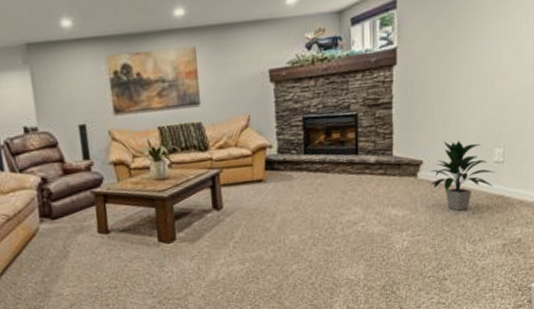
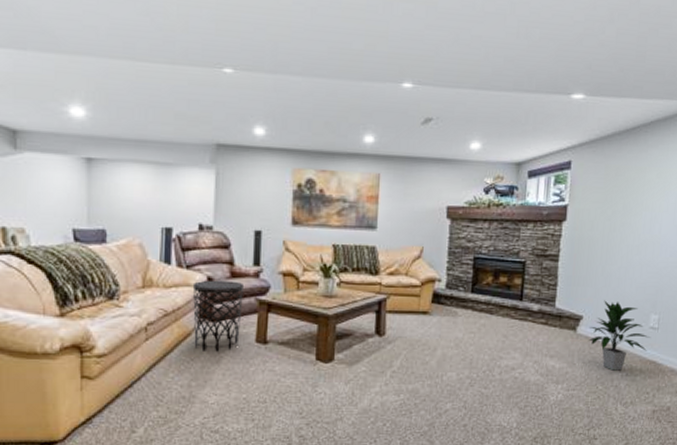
side table: none [29,177,82,249] -> present [193,280,243,352]

